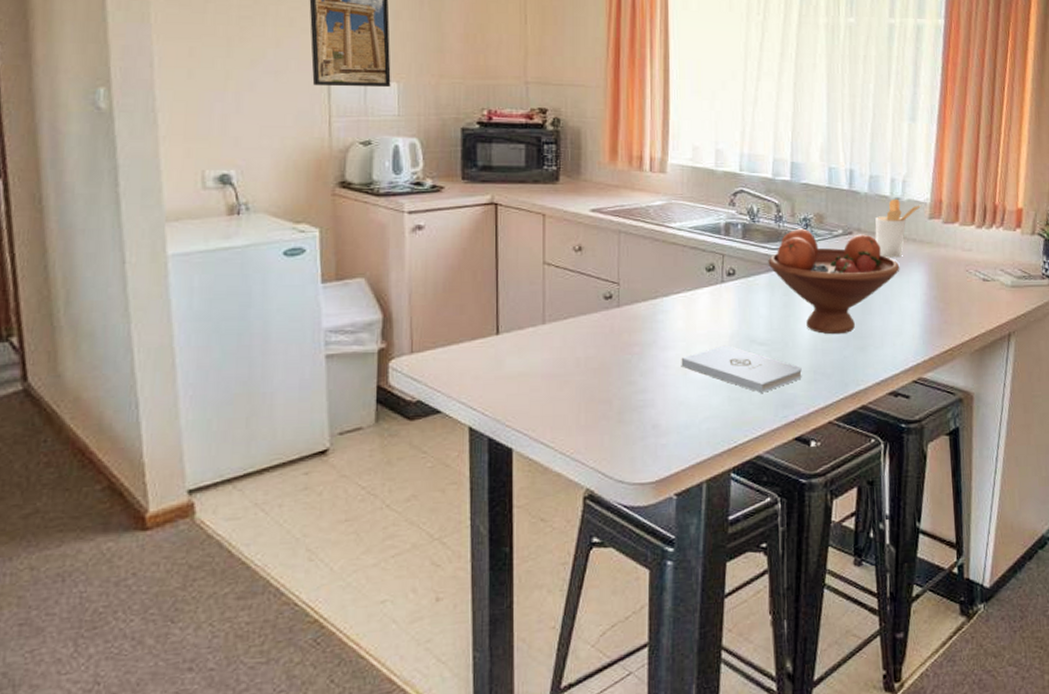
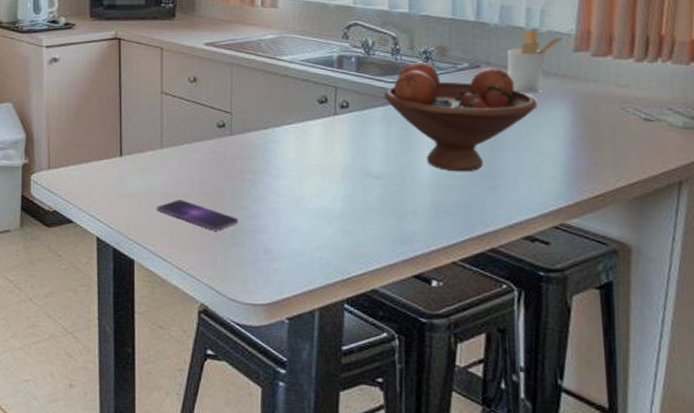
smartphone: none [538,378,626,410] -> present [157,200,239,231]
notepad: present [681,345,802,393] -> none [292,177,422,227]

